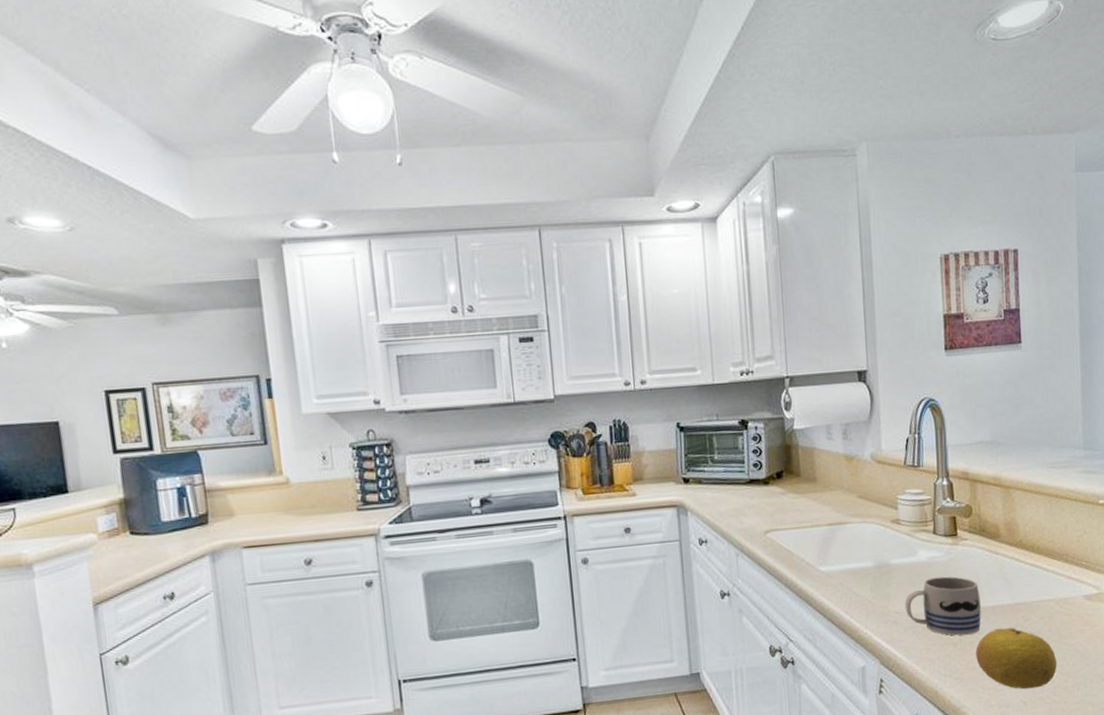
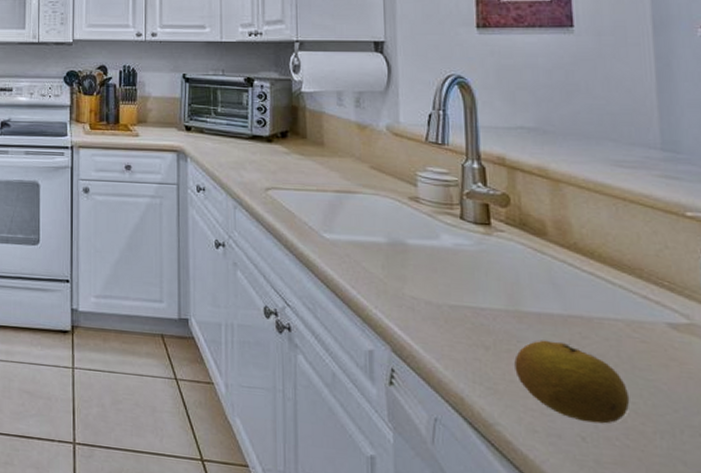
mug: present [904,576,981,636] -> none [423,267,522,340]

